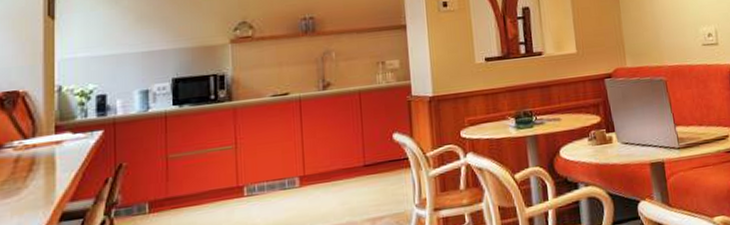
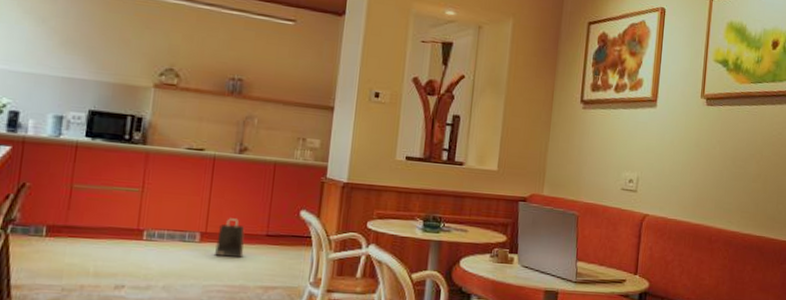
shopping bag: none [316,155,345,197] -> present [215,218,245,257]

